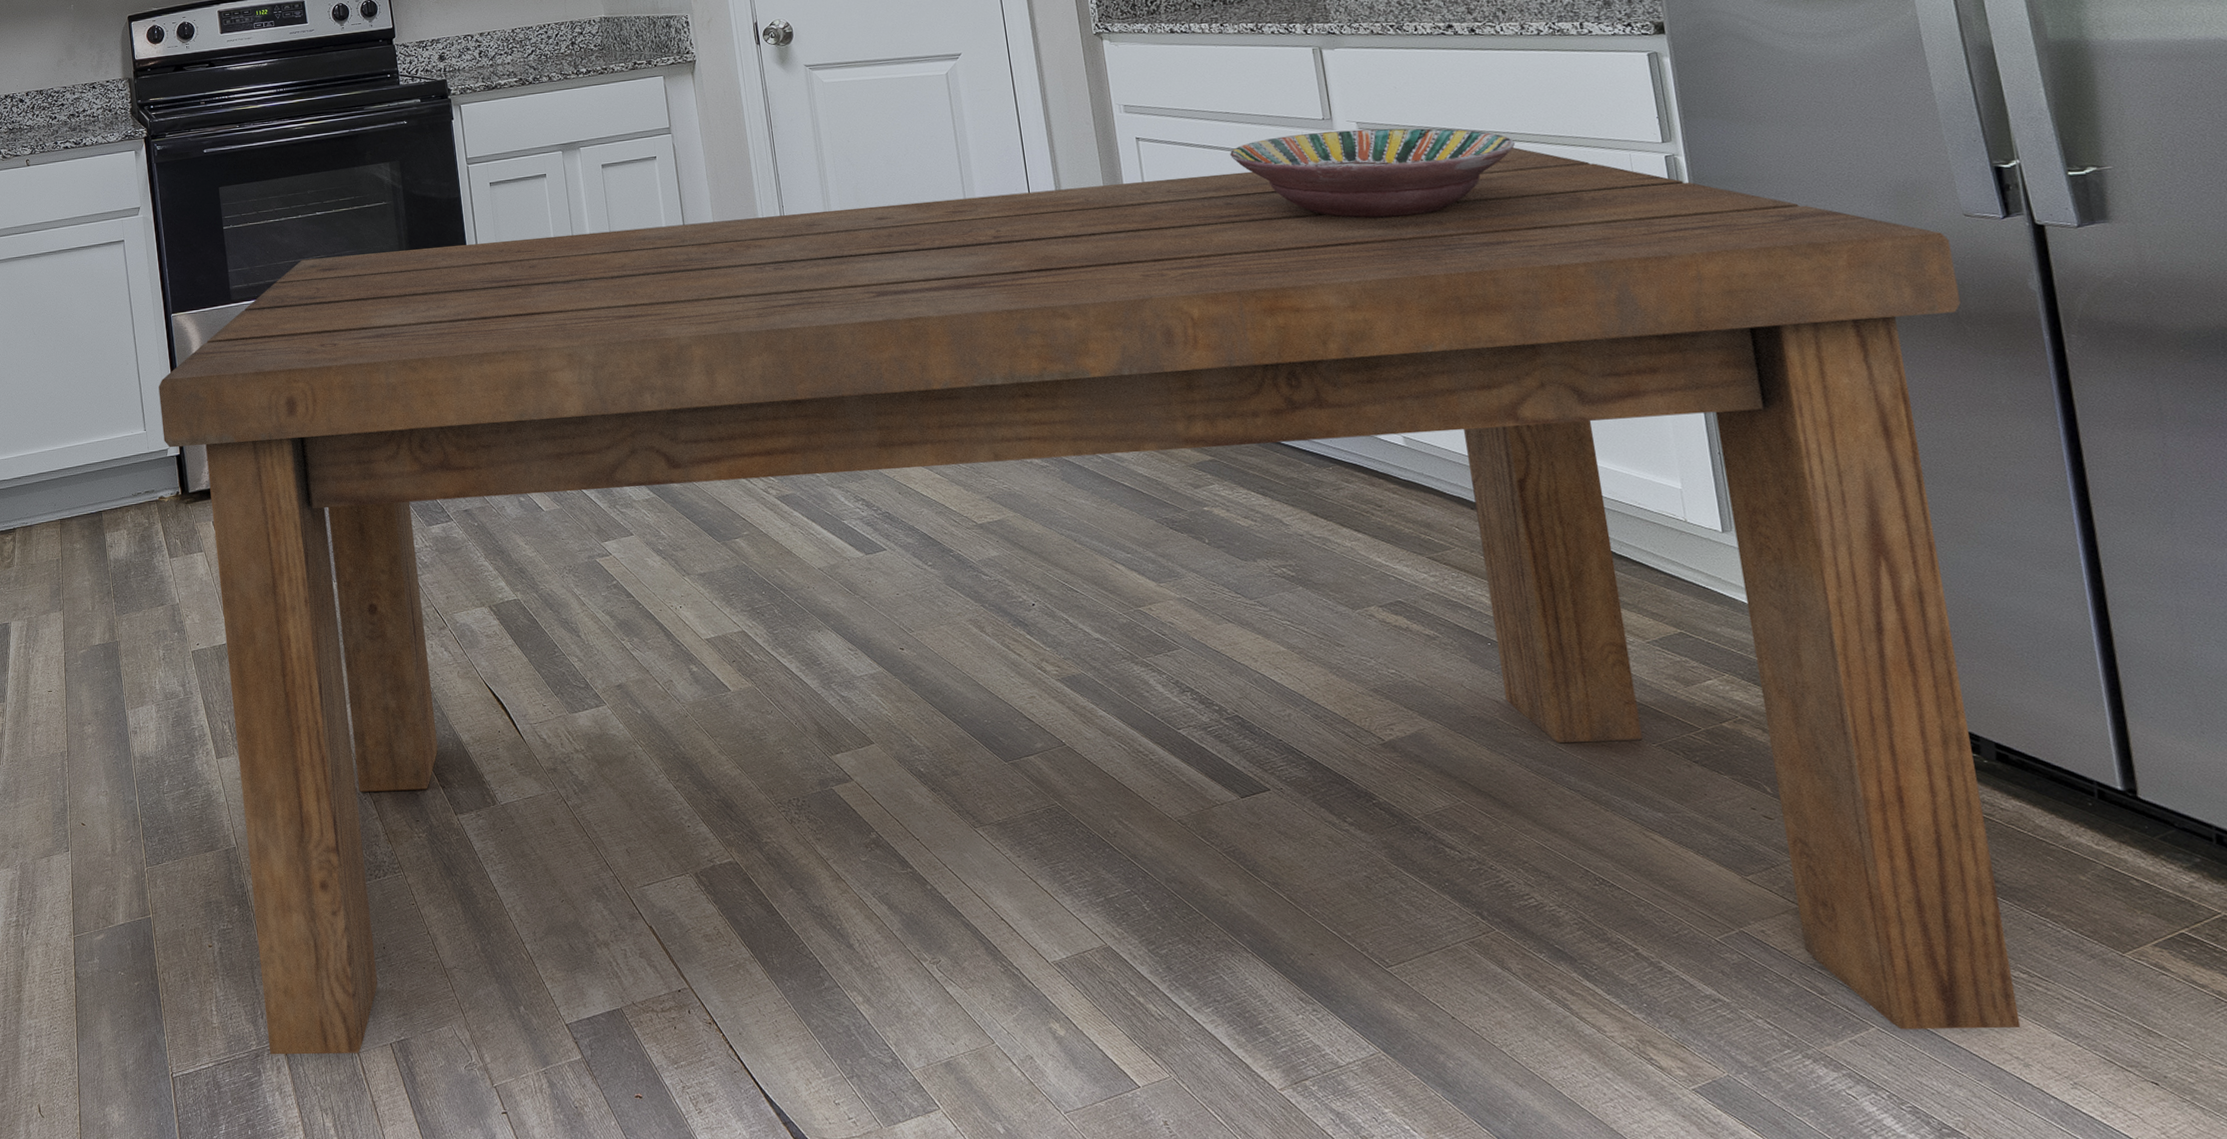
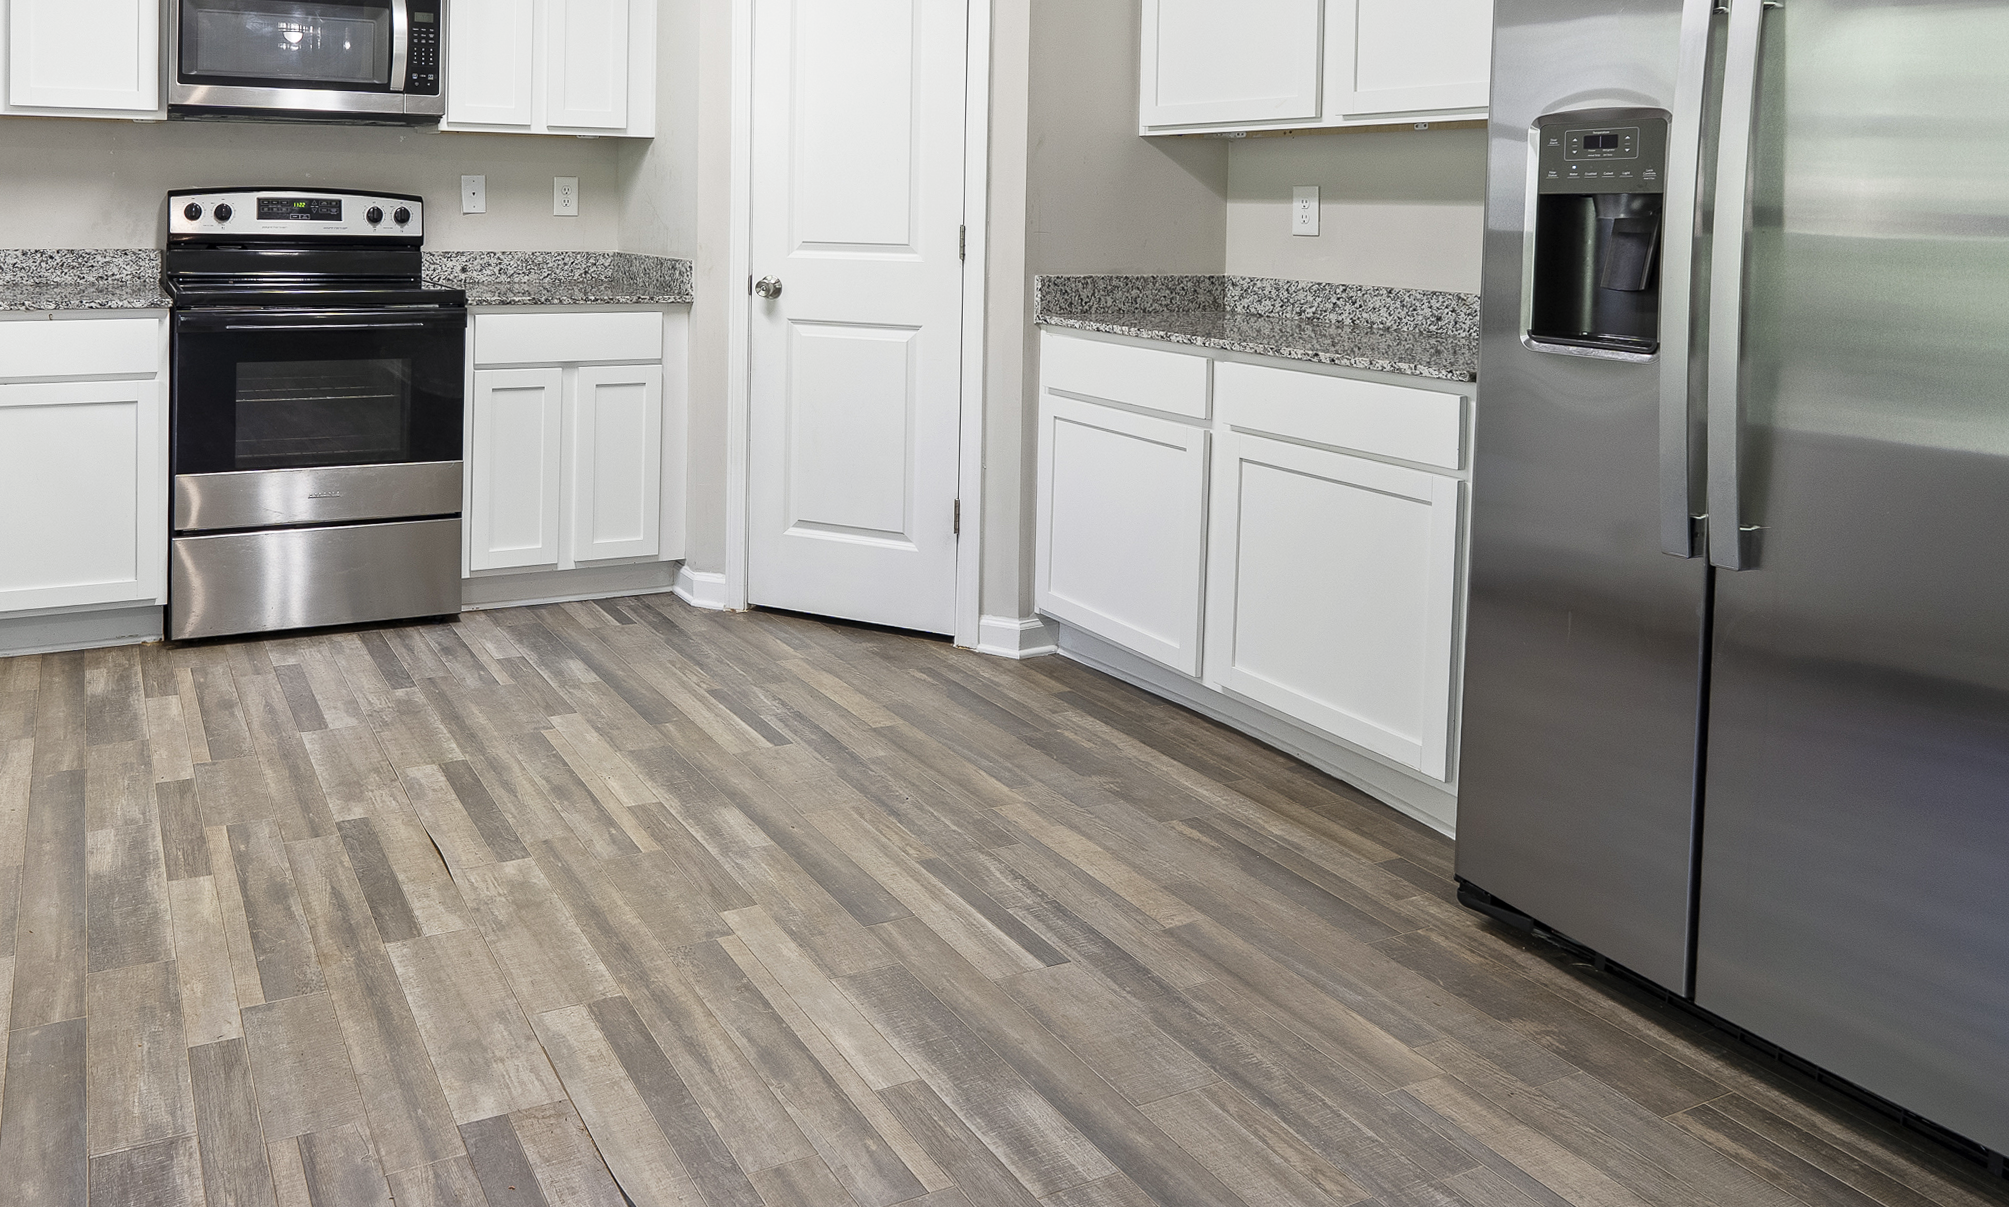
dining table: present [158,147,2021,1055] -> none [153,438,1648,1170]
serving bowl: present [1230,128,1516,218] -> none [1127,429,1349,507]

